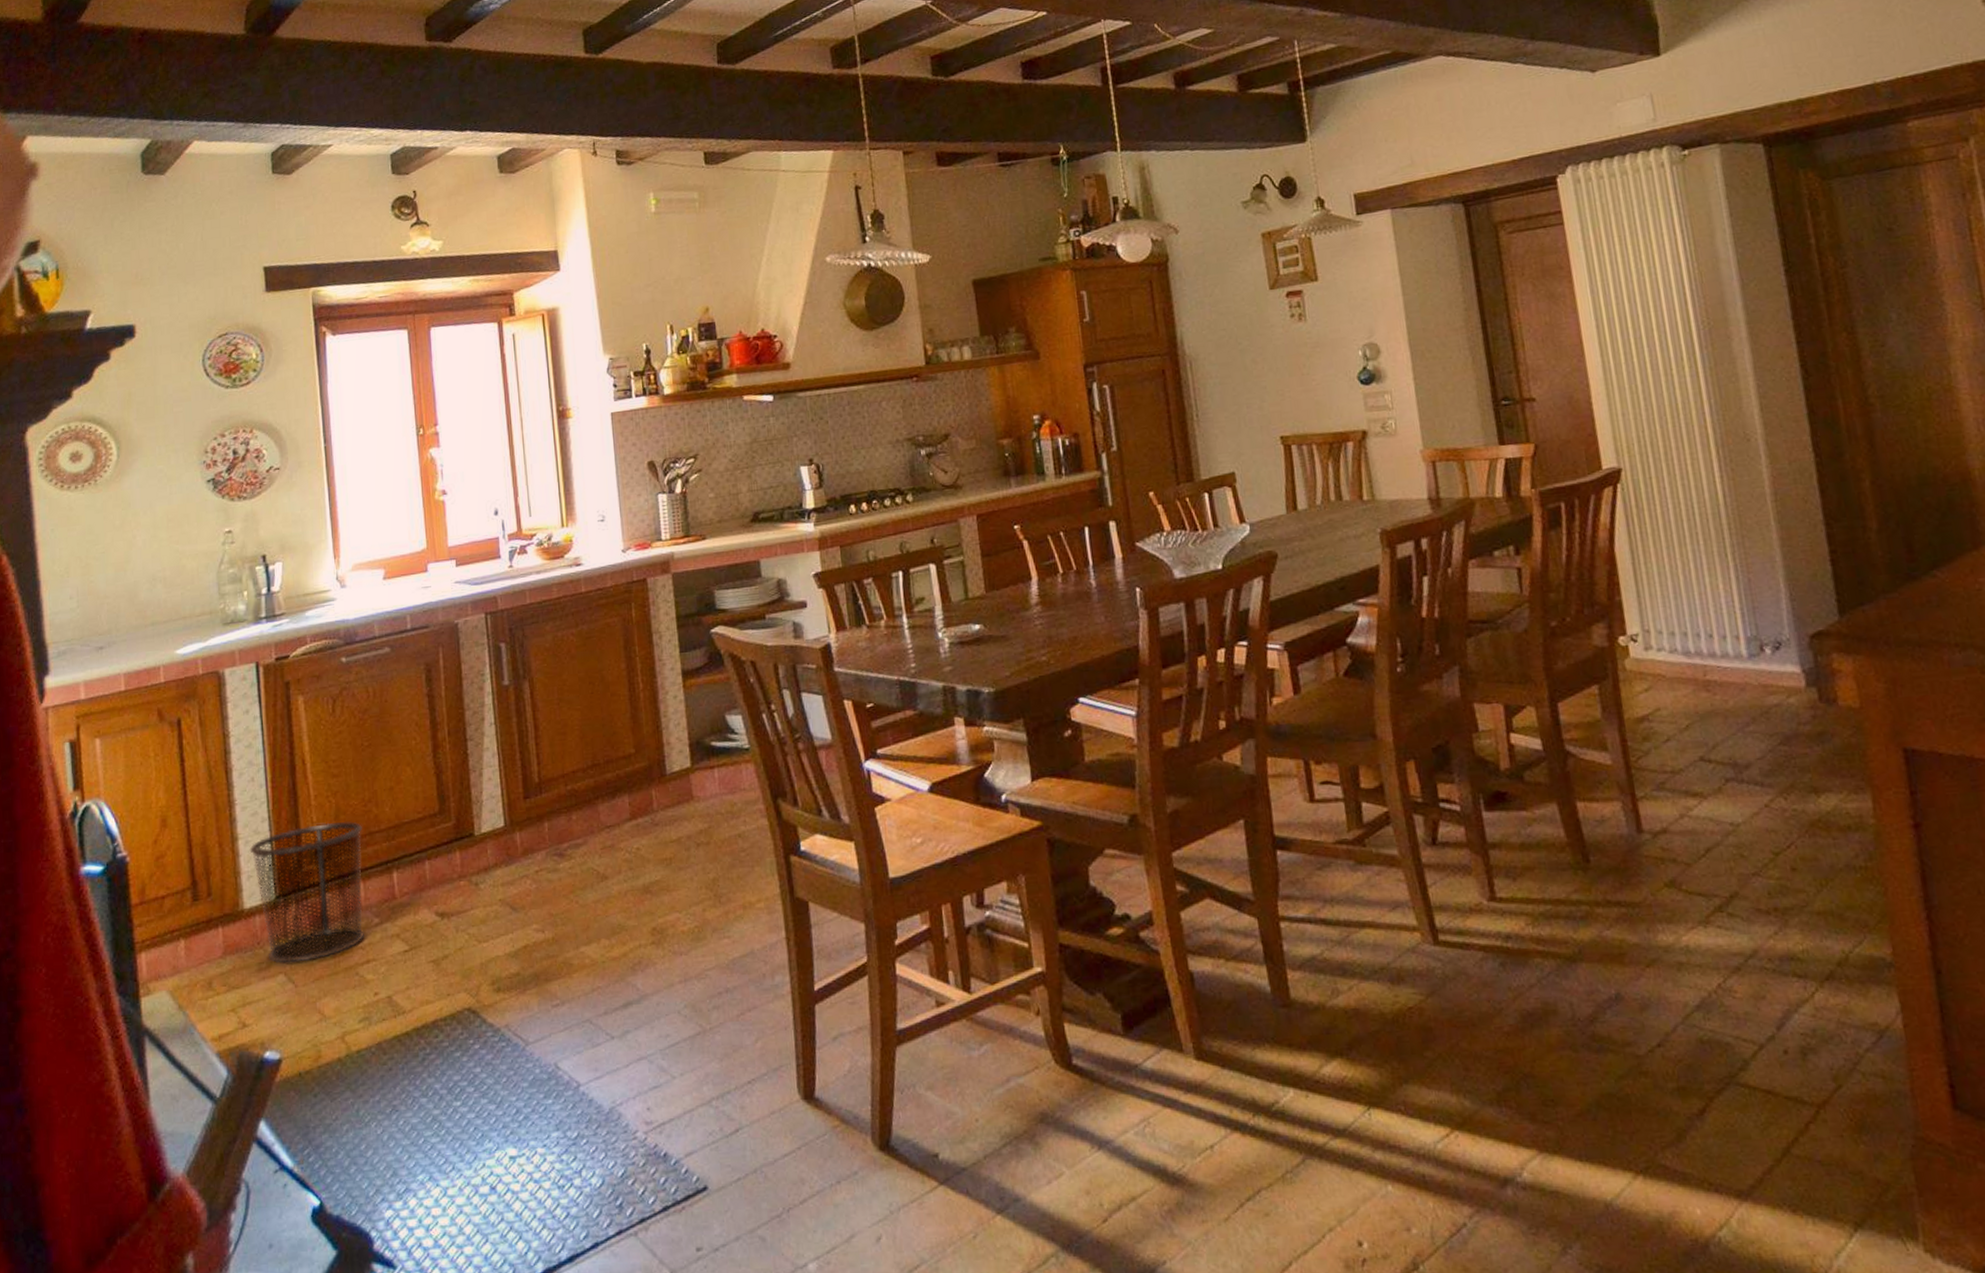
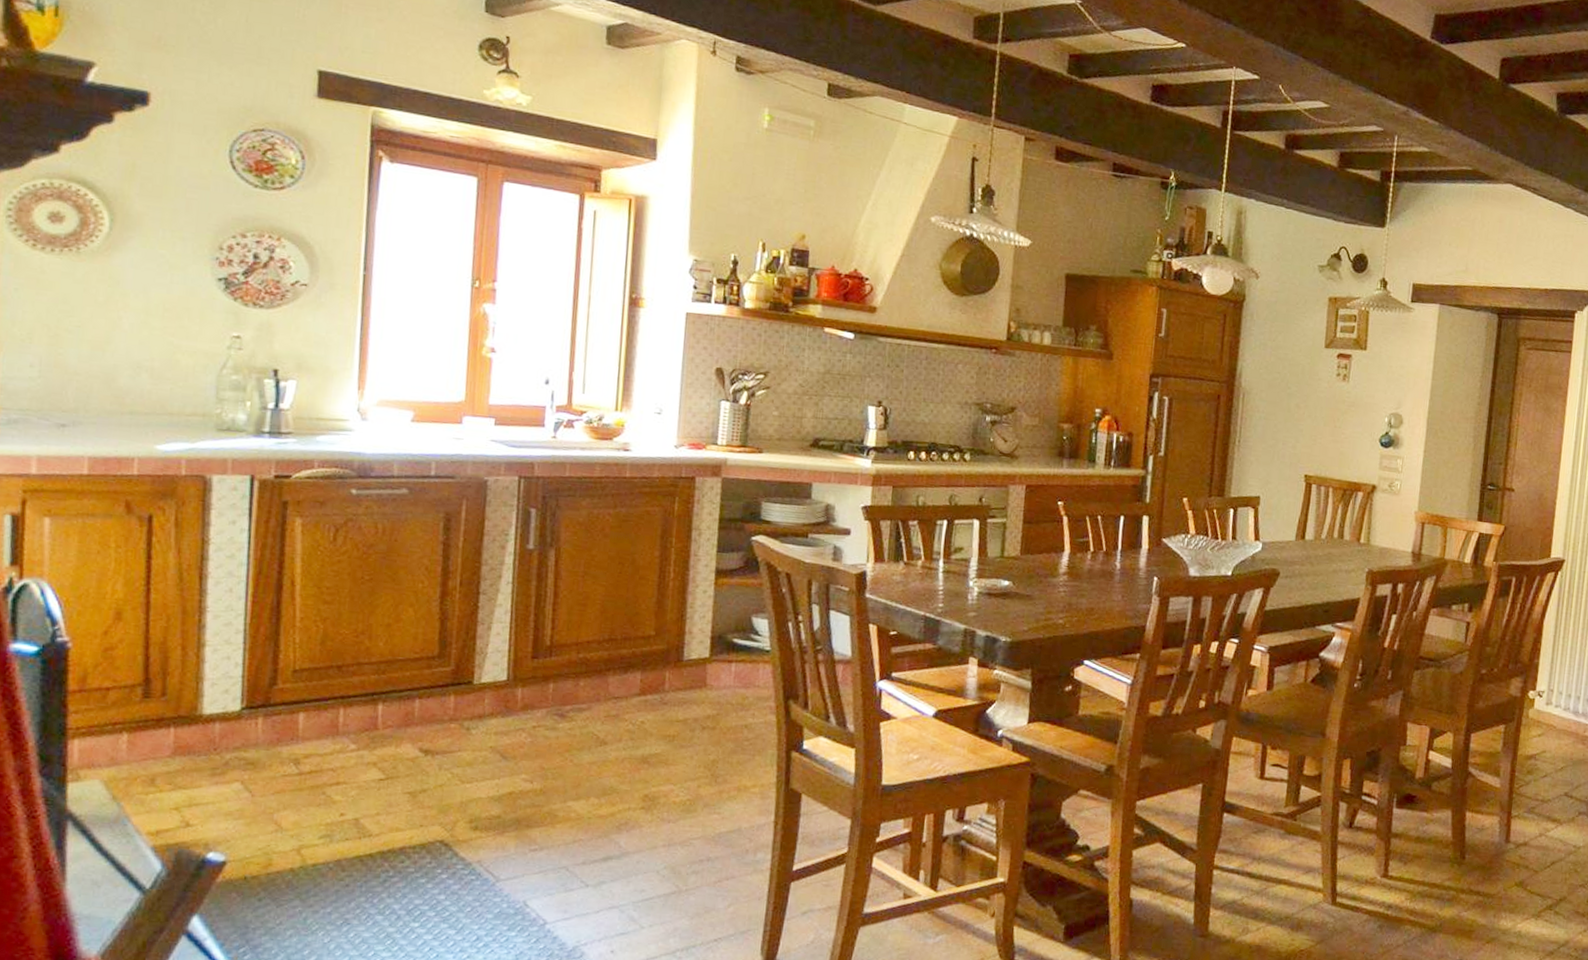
waste bin: present [249,821,364,964] -> none [217,645,350,774]

